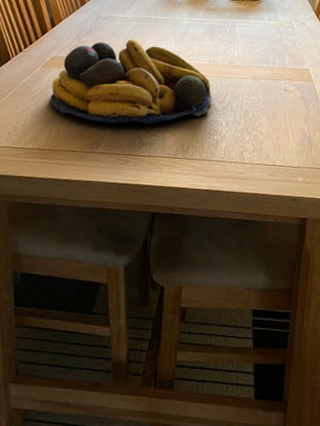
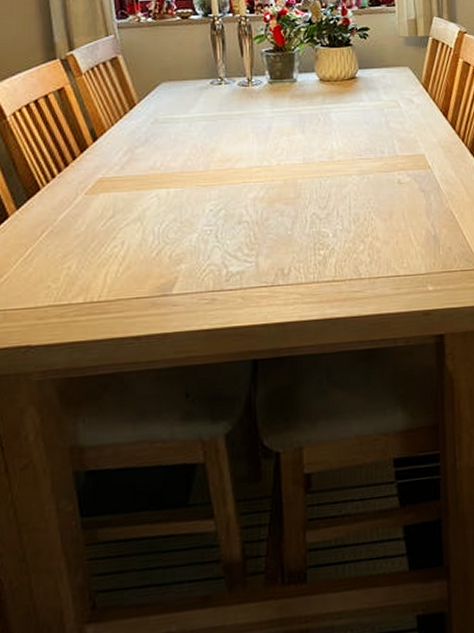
fruit bowl: present [50,38,212,125] -> none [100,143,313,255]

